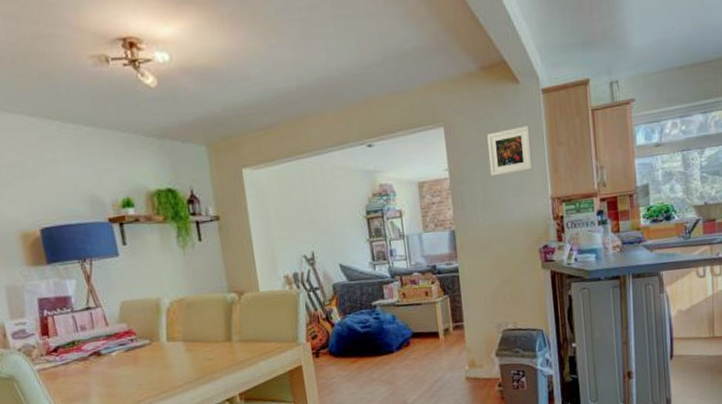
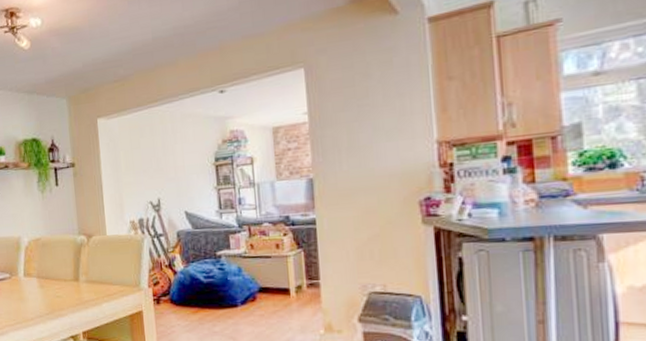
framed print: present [487,125,533,176] -> none [356,60,413,119]

